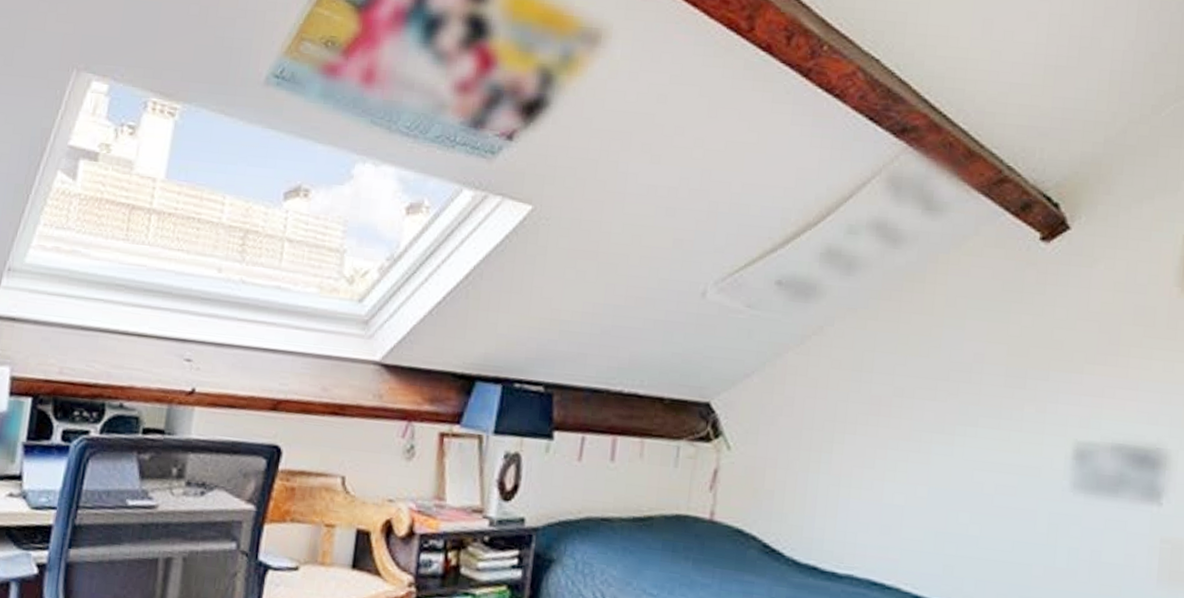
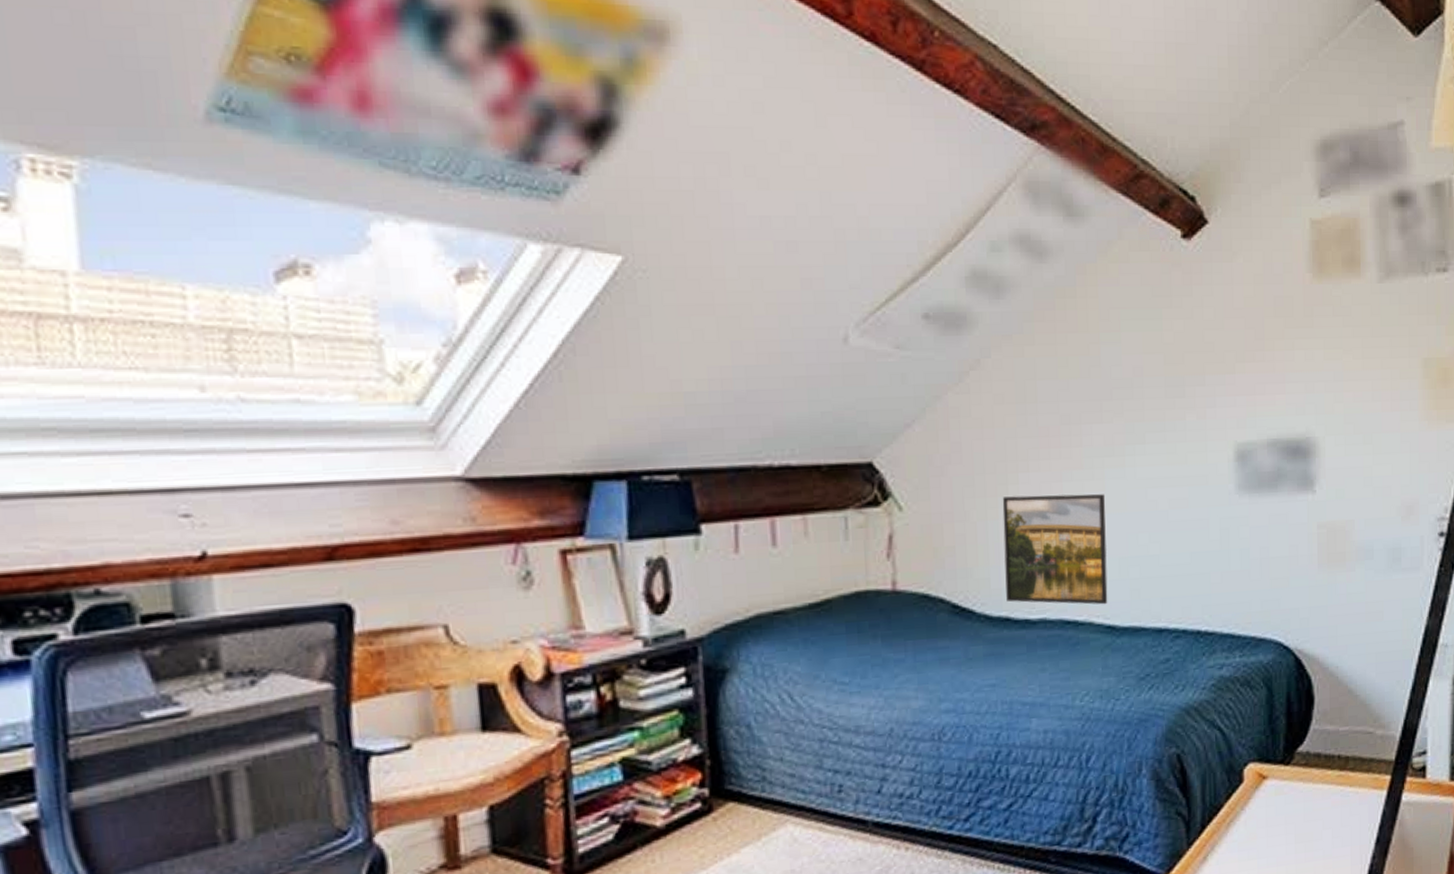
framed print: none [816,454,930,575] -> present [1002,494,1108,605]

